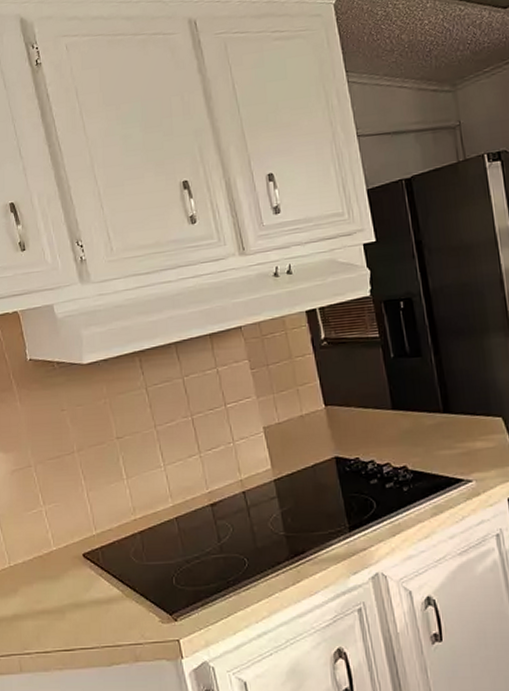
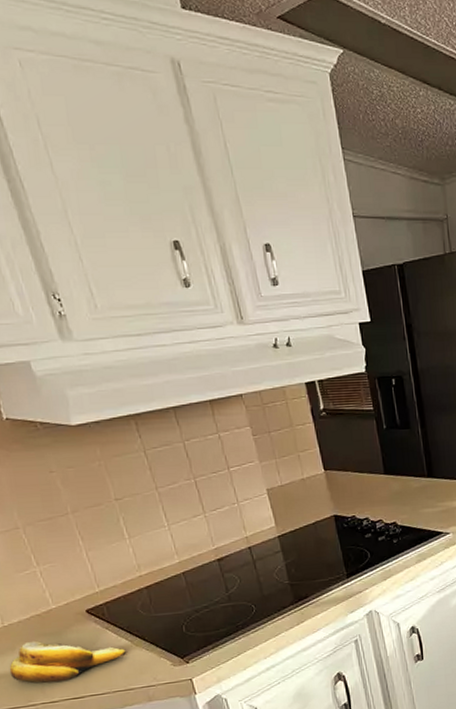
banana: none [11,583,117,631] -> present [9,640,126,683]

